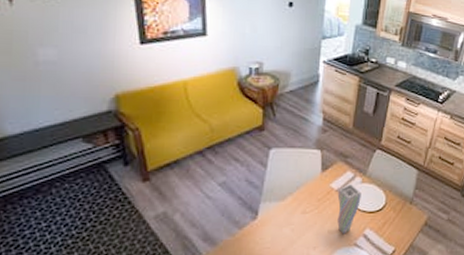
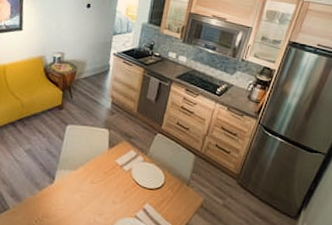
vase: present [337,183,361,234] -> none [120,161,143,206]

